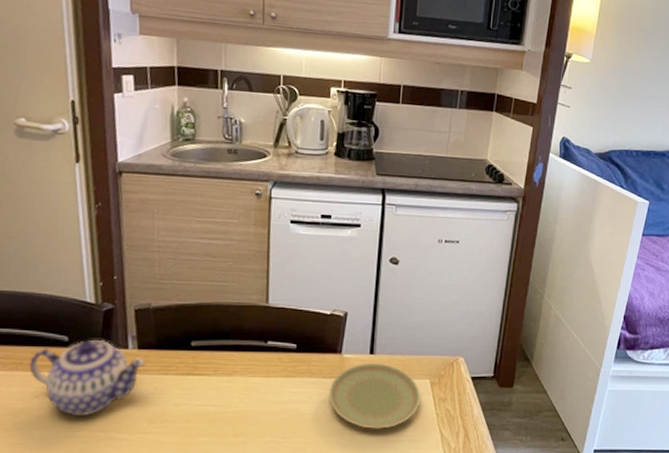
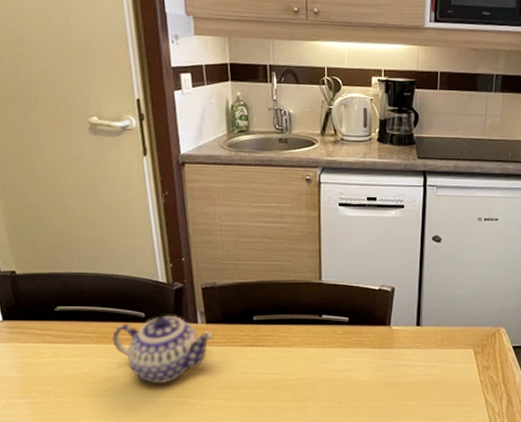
plate: present [328,362,421,429] -> none [379,334,466,395]

